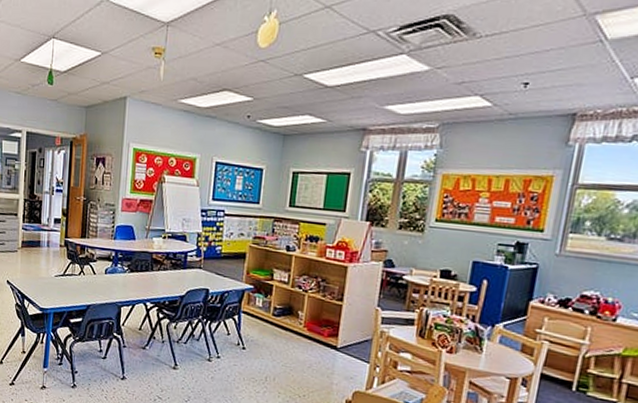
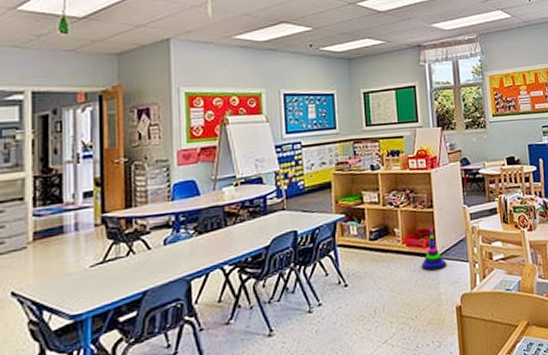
stacking toy: none [318,320,346,363] -> present [421,228,447,272]

